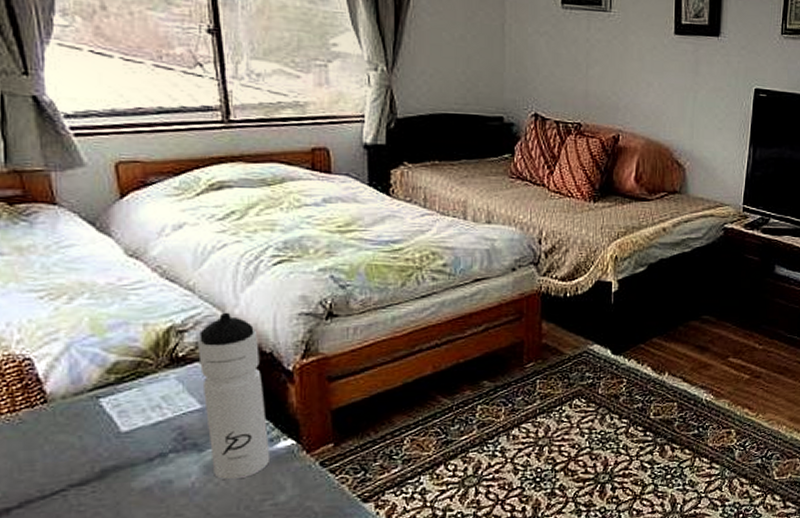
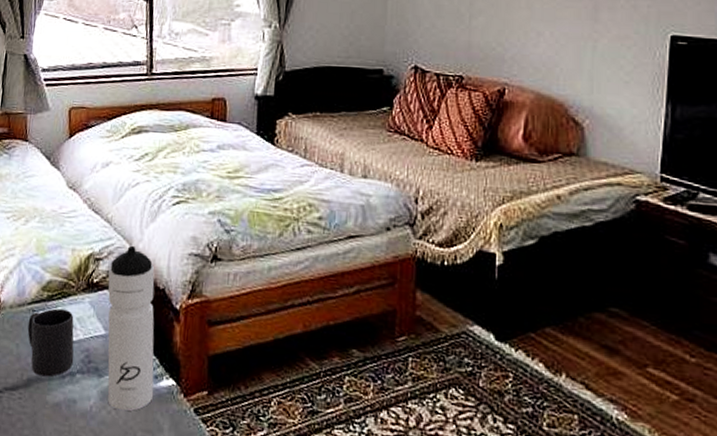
mug: none [92,390,163,465] -> present [27,308,74,377]

